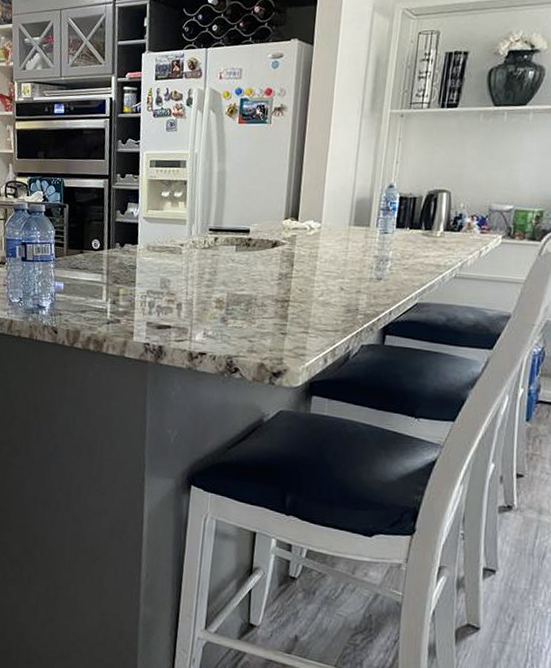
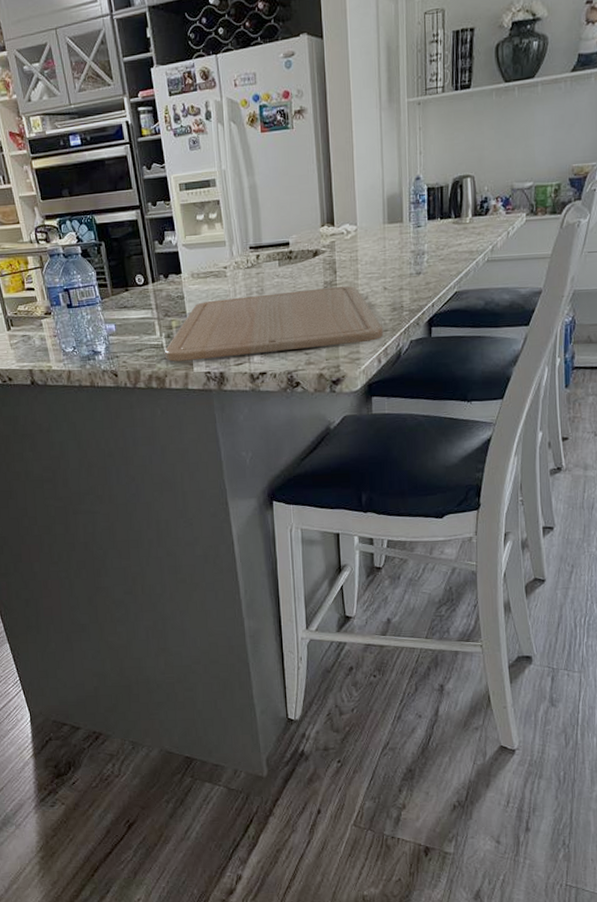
chopping board: none [106,274,335,340] -> present [164,285,384,362]

